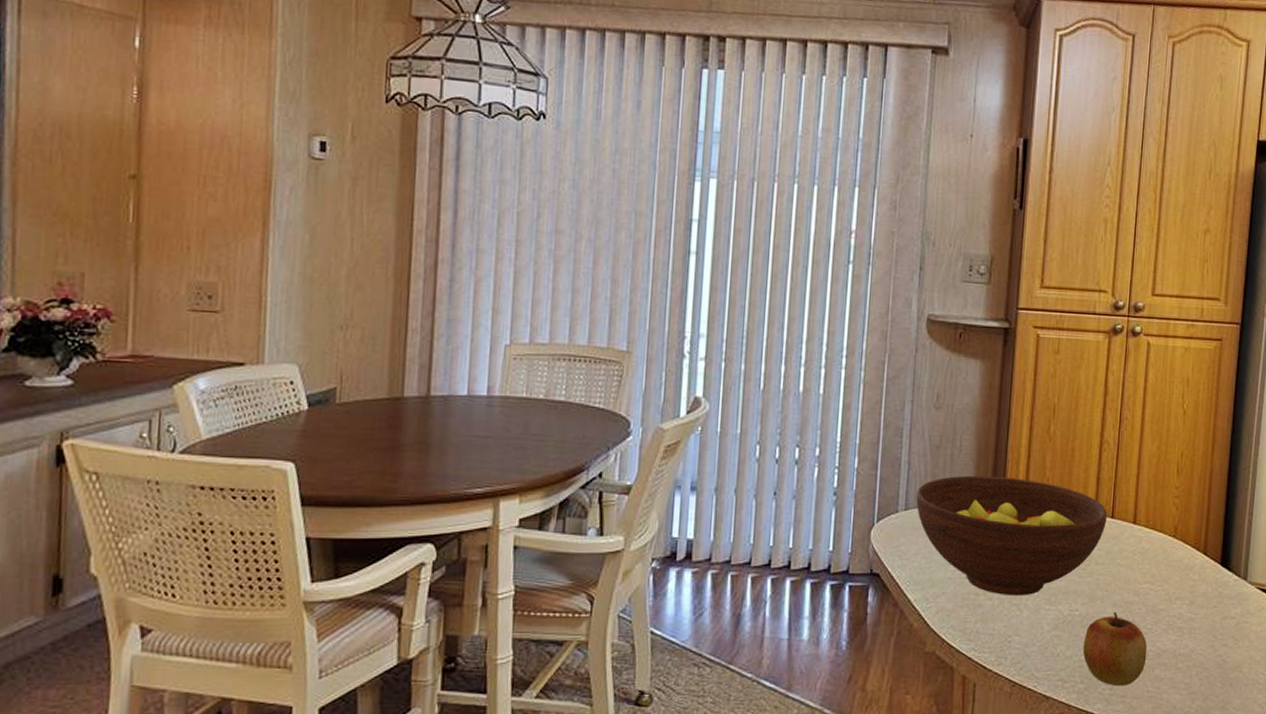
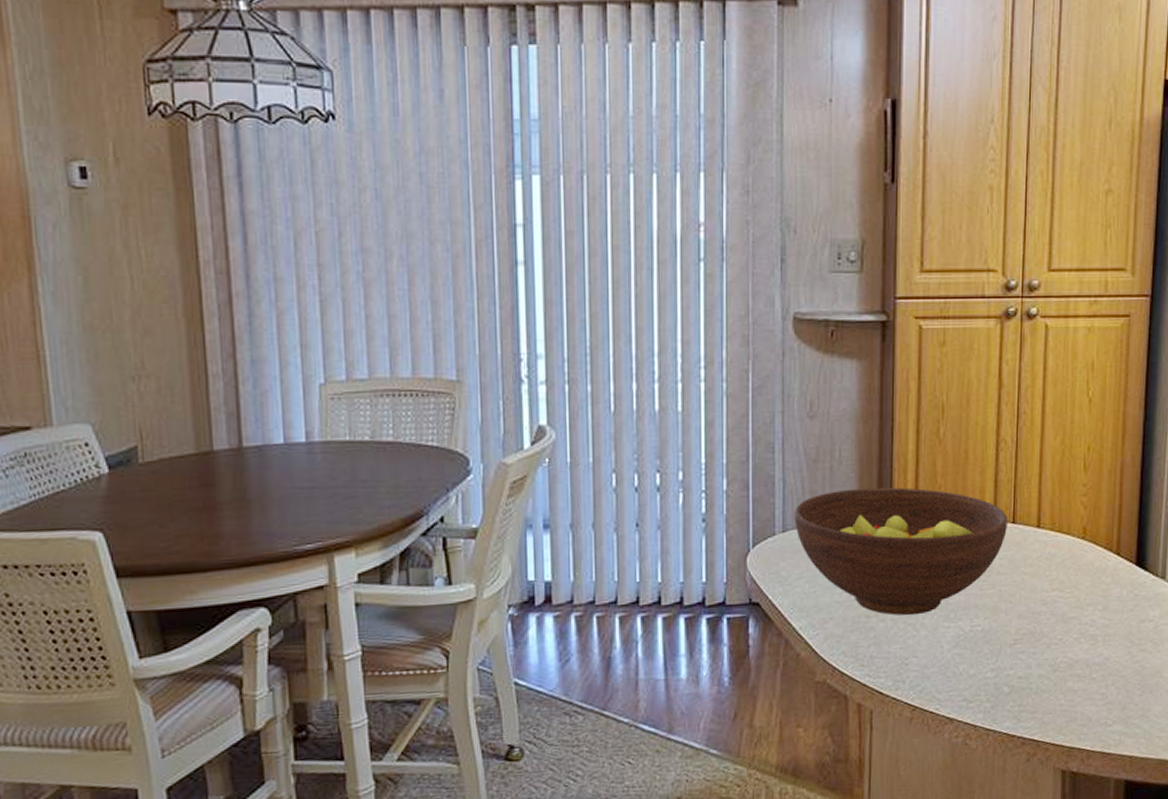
apple: present [1082,613,1147,687] -> none [987,625,1058,703]

